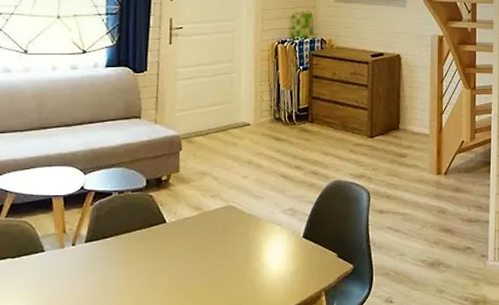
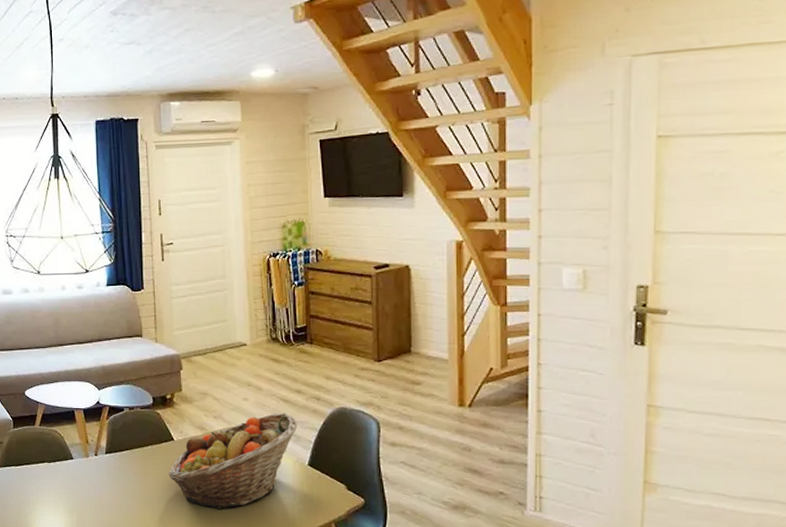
fruit basket: none [156,188,294,290] -> present [168,413,297,509]

